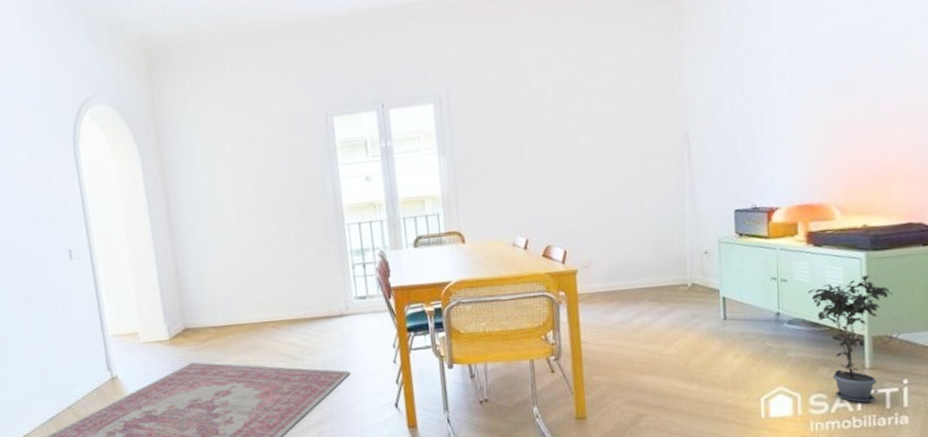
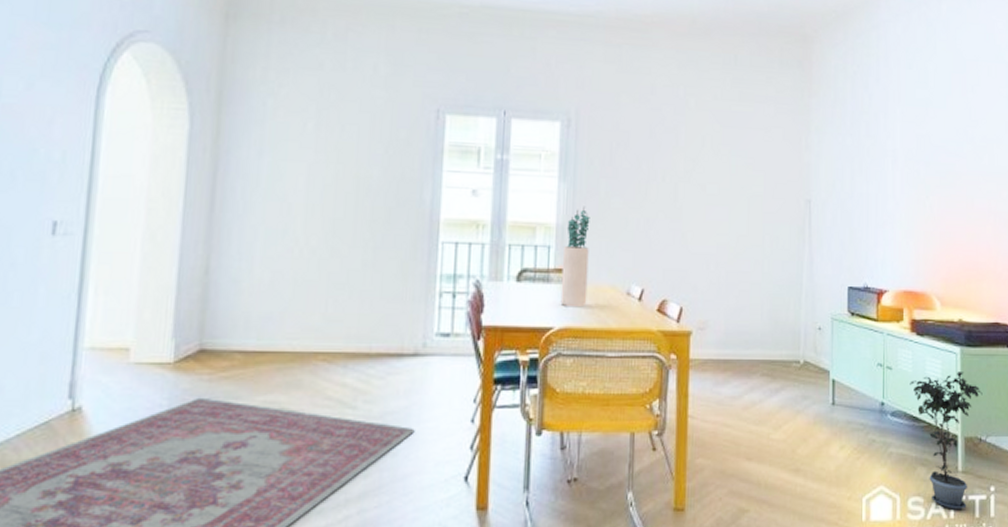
vase: none [450,175,478,263] -> present [560,206,590,308]

